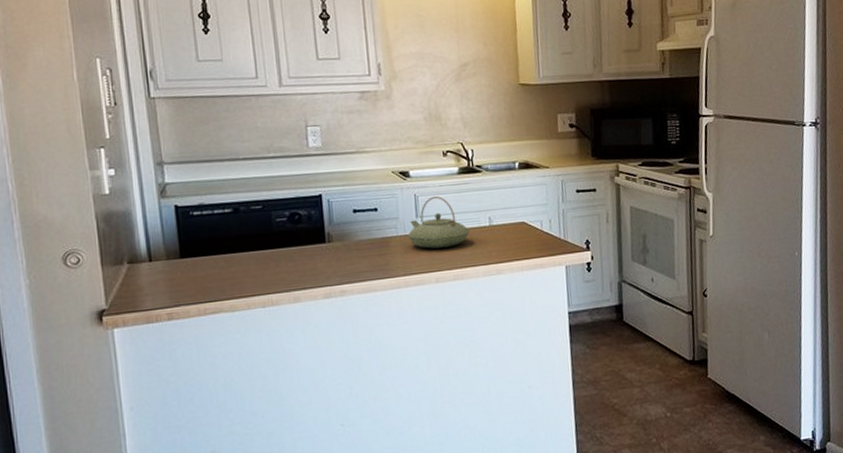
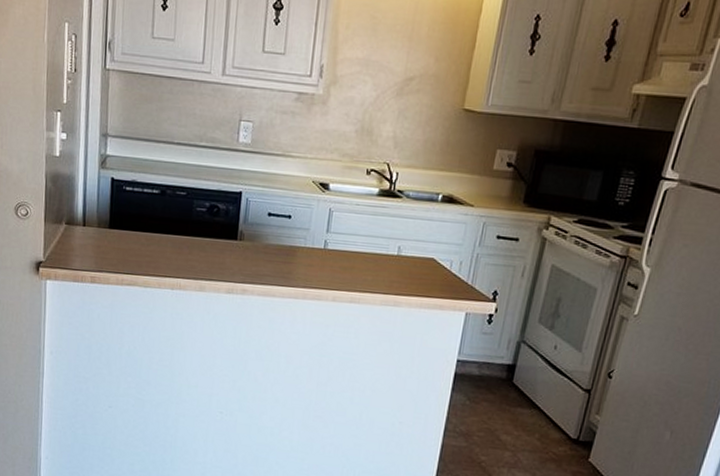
teapot: present [407,196,470,249] -> none [314,214,377,269]

